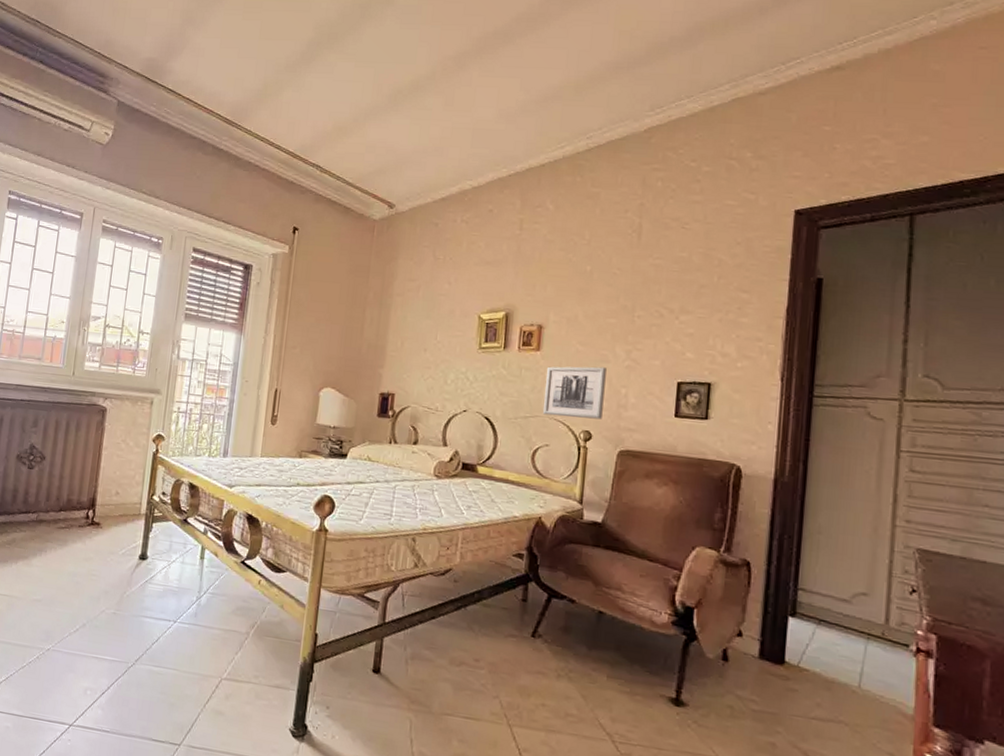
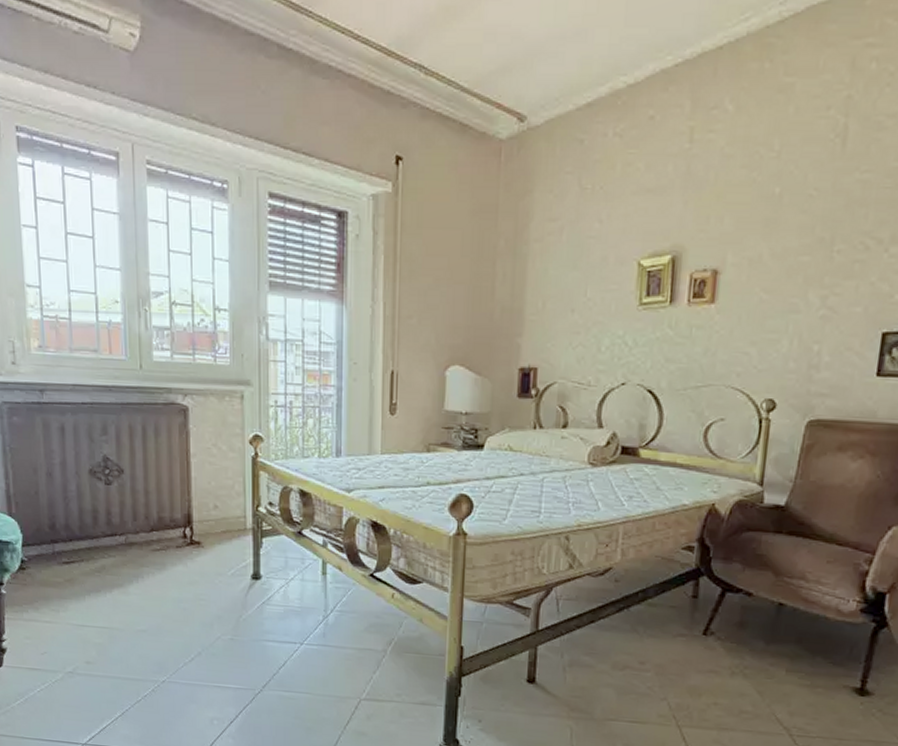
wall art: present [542,366,607,420] -> none [717,319,796,385]

